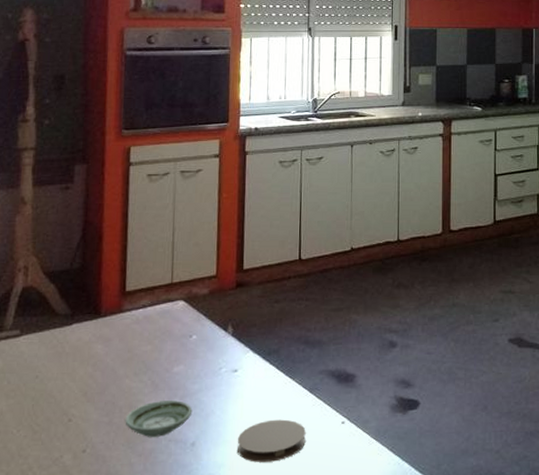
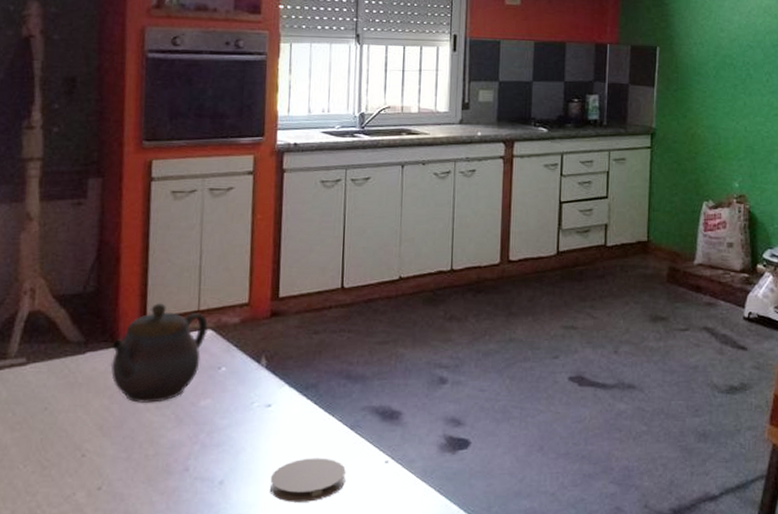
teapot: none [94,276,181,370] -> present [110,302,209,403]
saucer: present [125,400,193,437] -> none [145,436,221,475]

